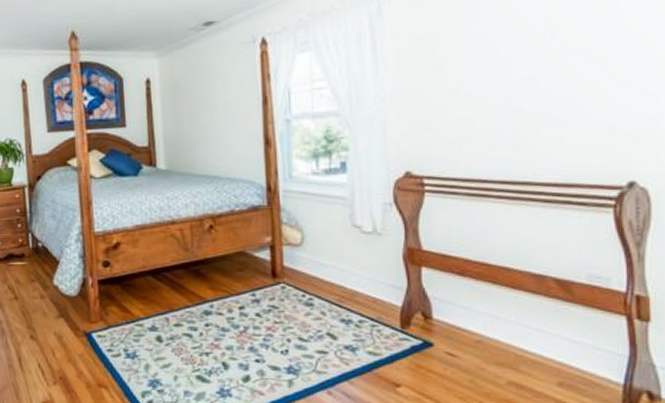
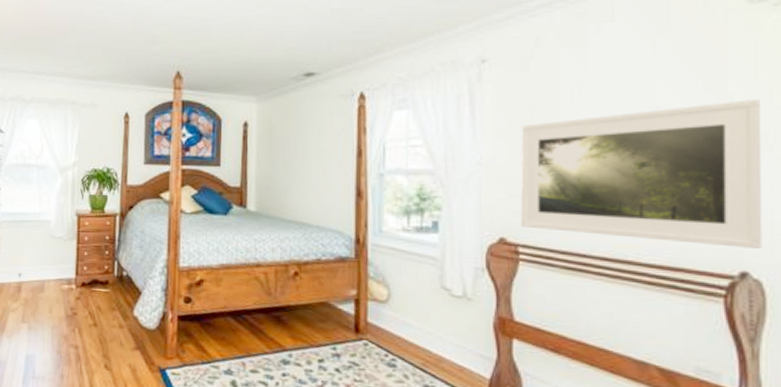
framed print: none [422,13,649,160] -> present [520,100,763,249]

